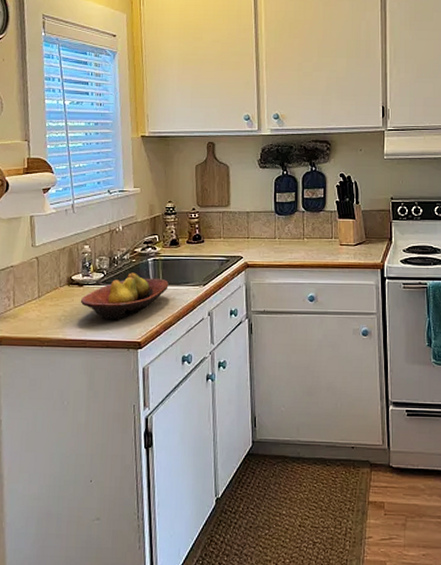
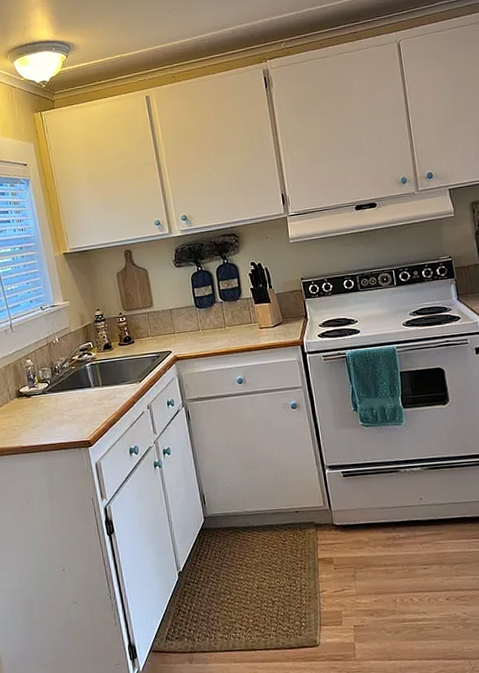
fruit bowl: present [80,272,169,320] -> none [30,378,108,425]

